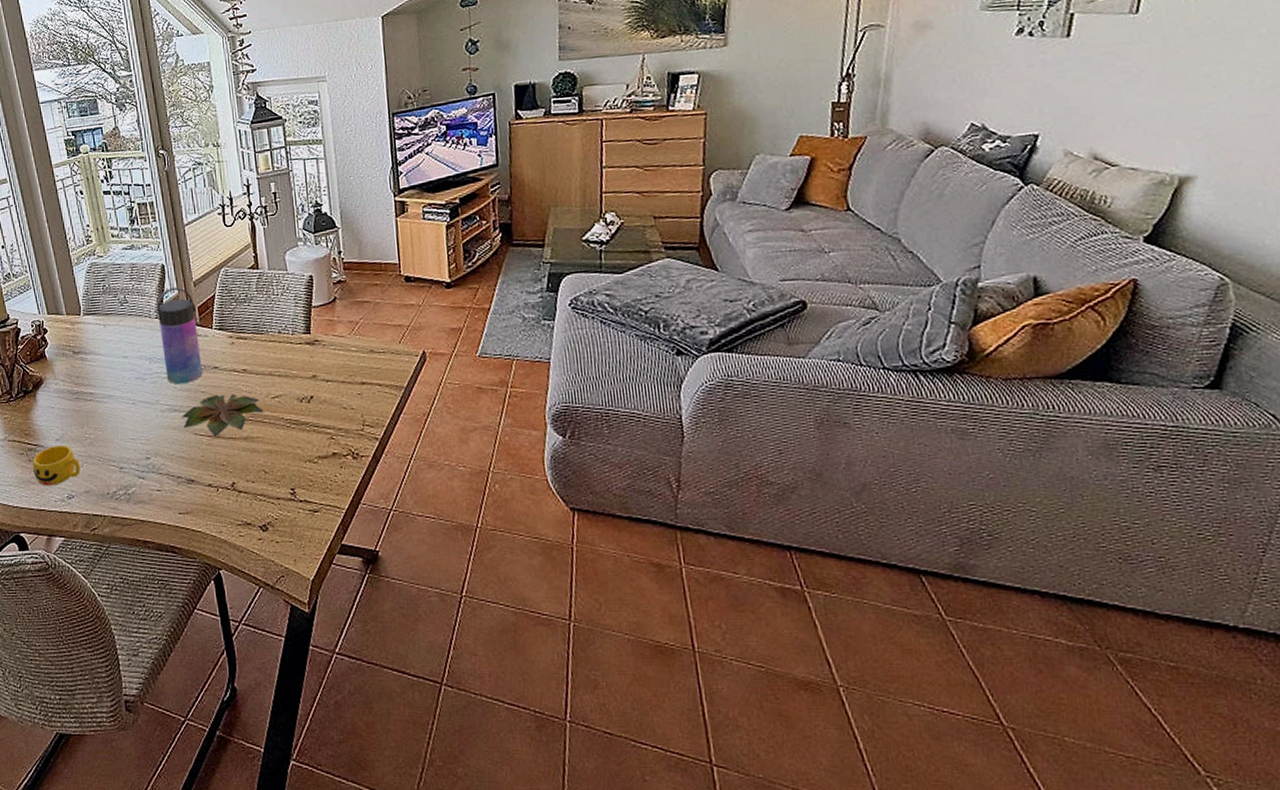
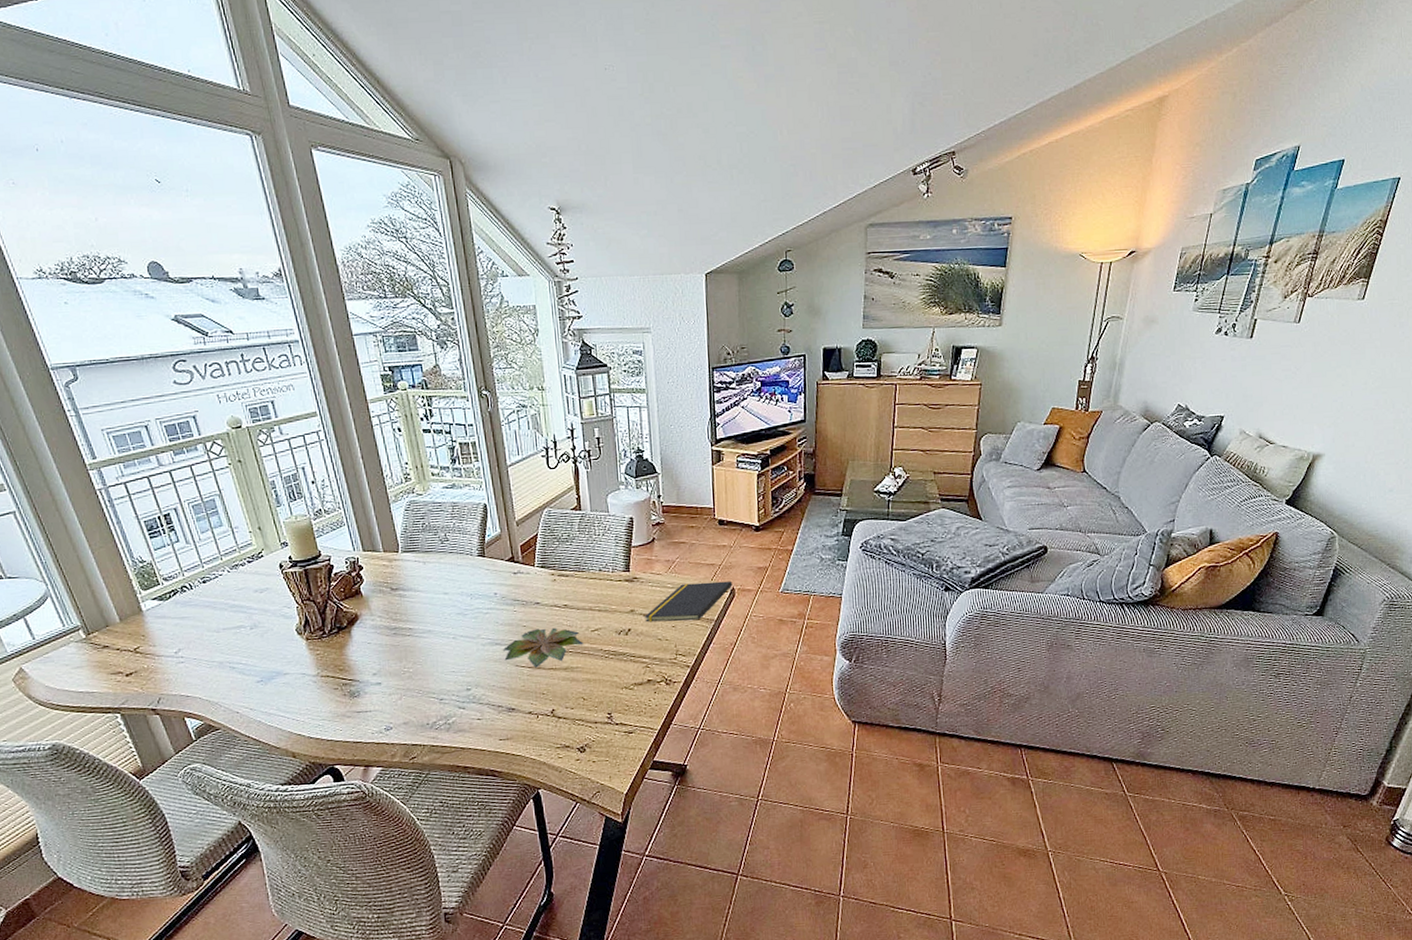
cup: present [32,444,80,486] -> none [347,678,399,719]
water bottle: present [156,287,203,385] -> none [478,526,525,619]
notepad: none [328,343,424,389] -> present [645,581,733,623]

